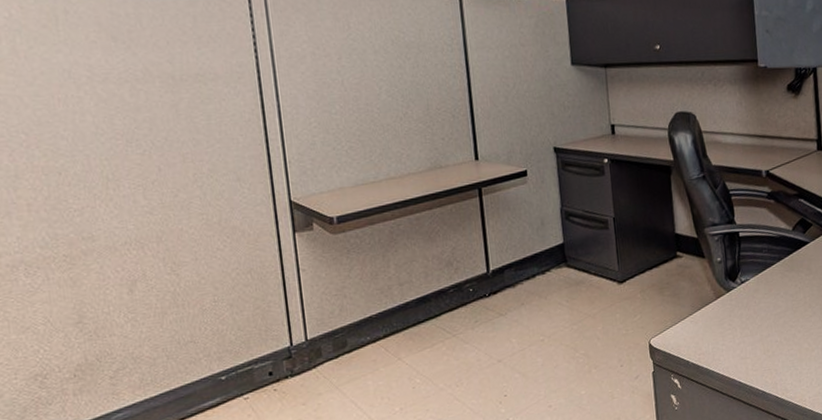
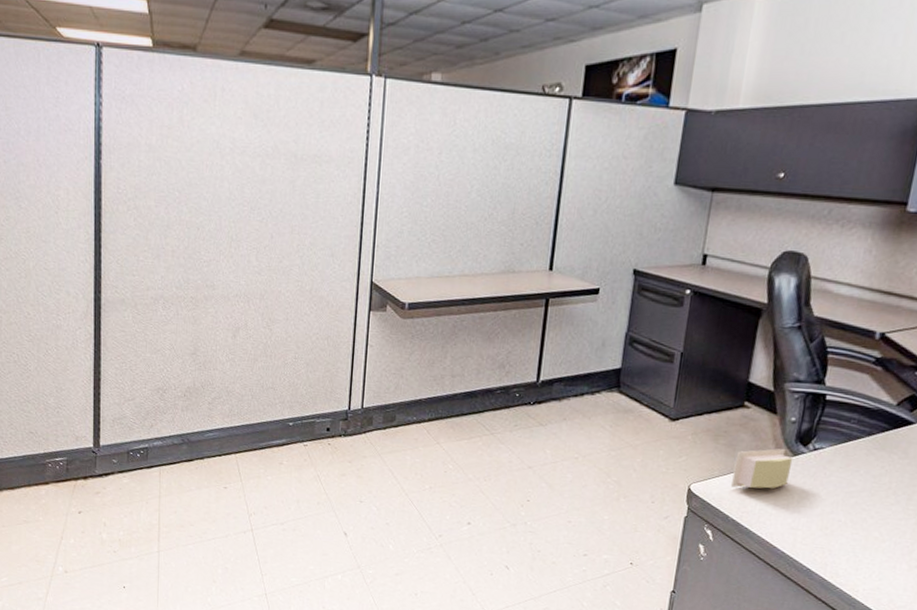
sticky notes: none [681,288,729,334] -> present [730,448,793,489]

